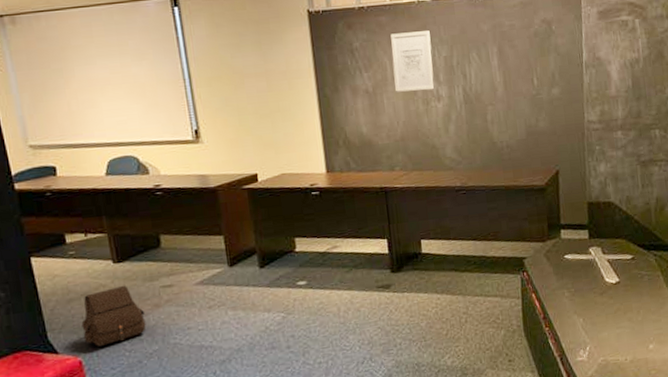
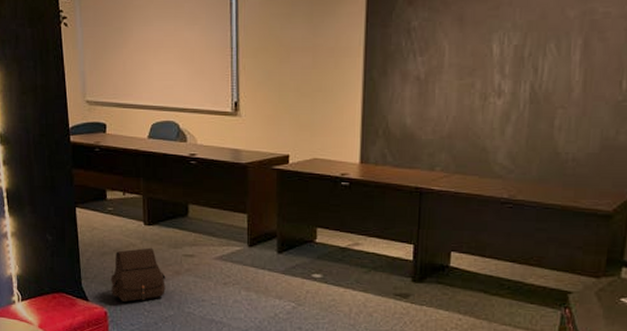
wall art: present [390,31,434,92] -> none [450,13,502,83]

